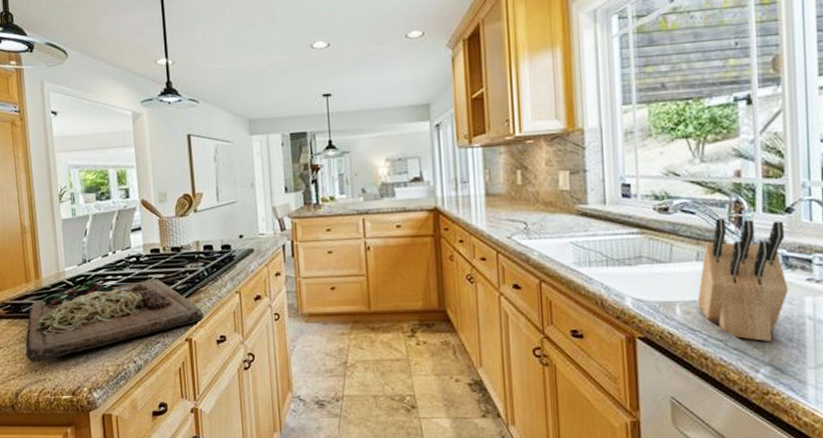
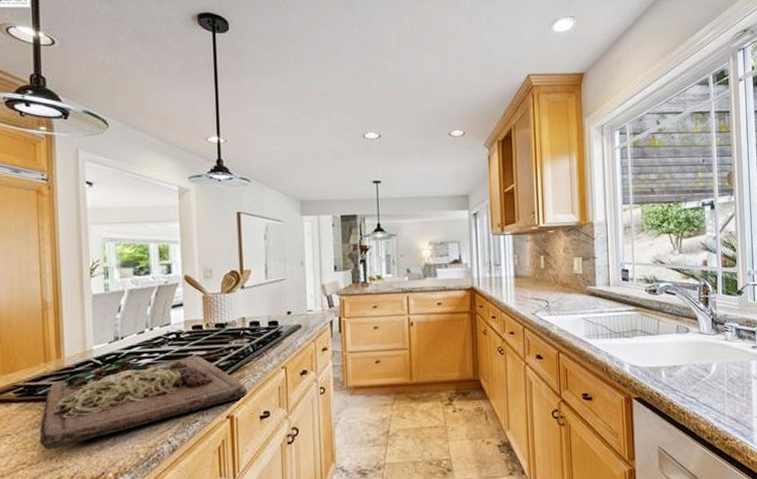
knife block: present [697,218,789,342] -> none [677,298,740,398]

